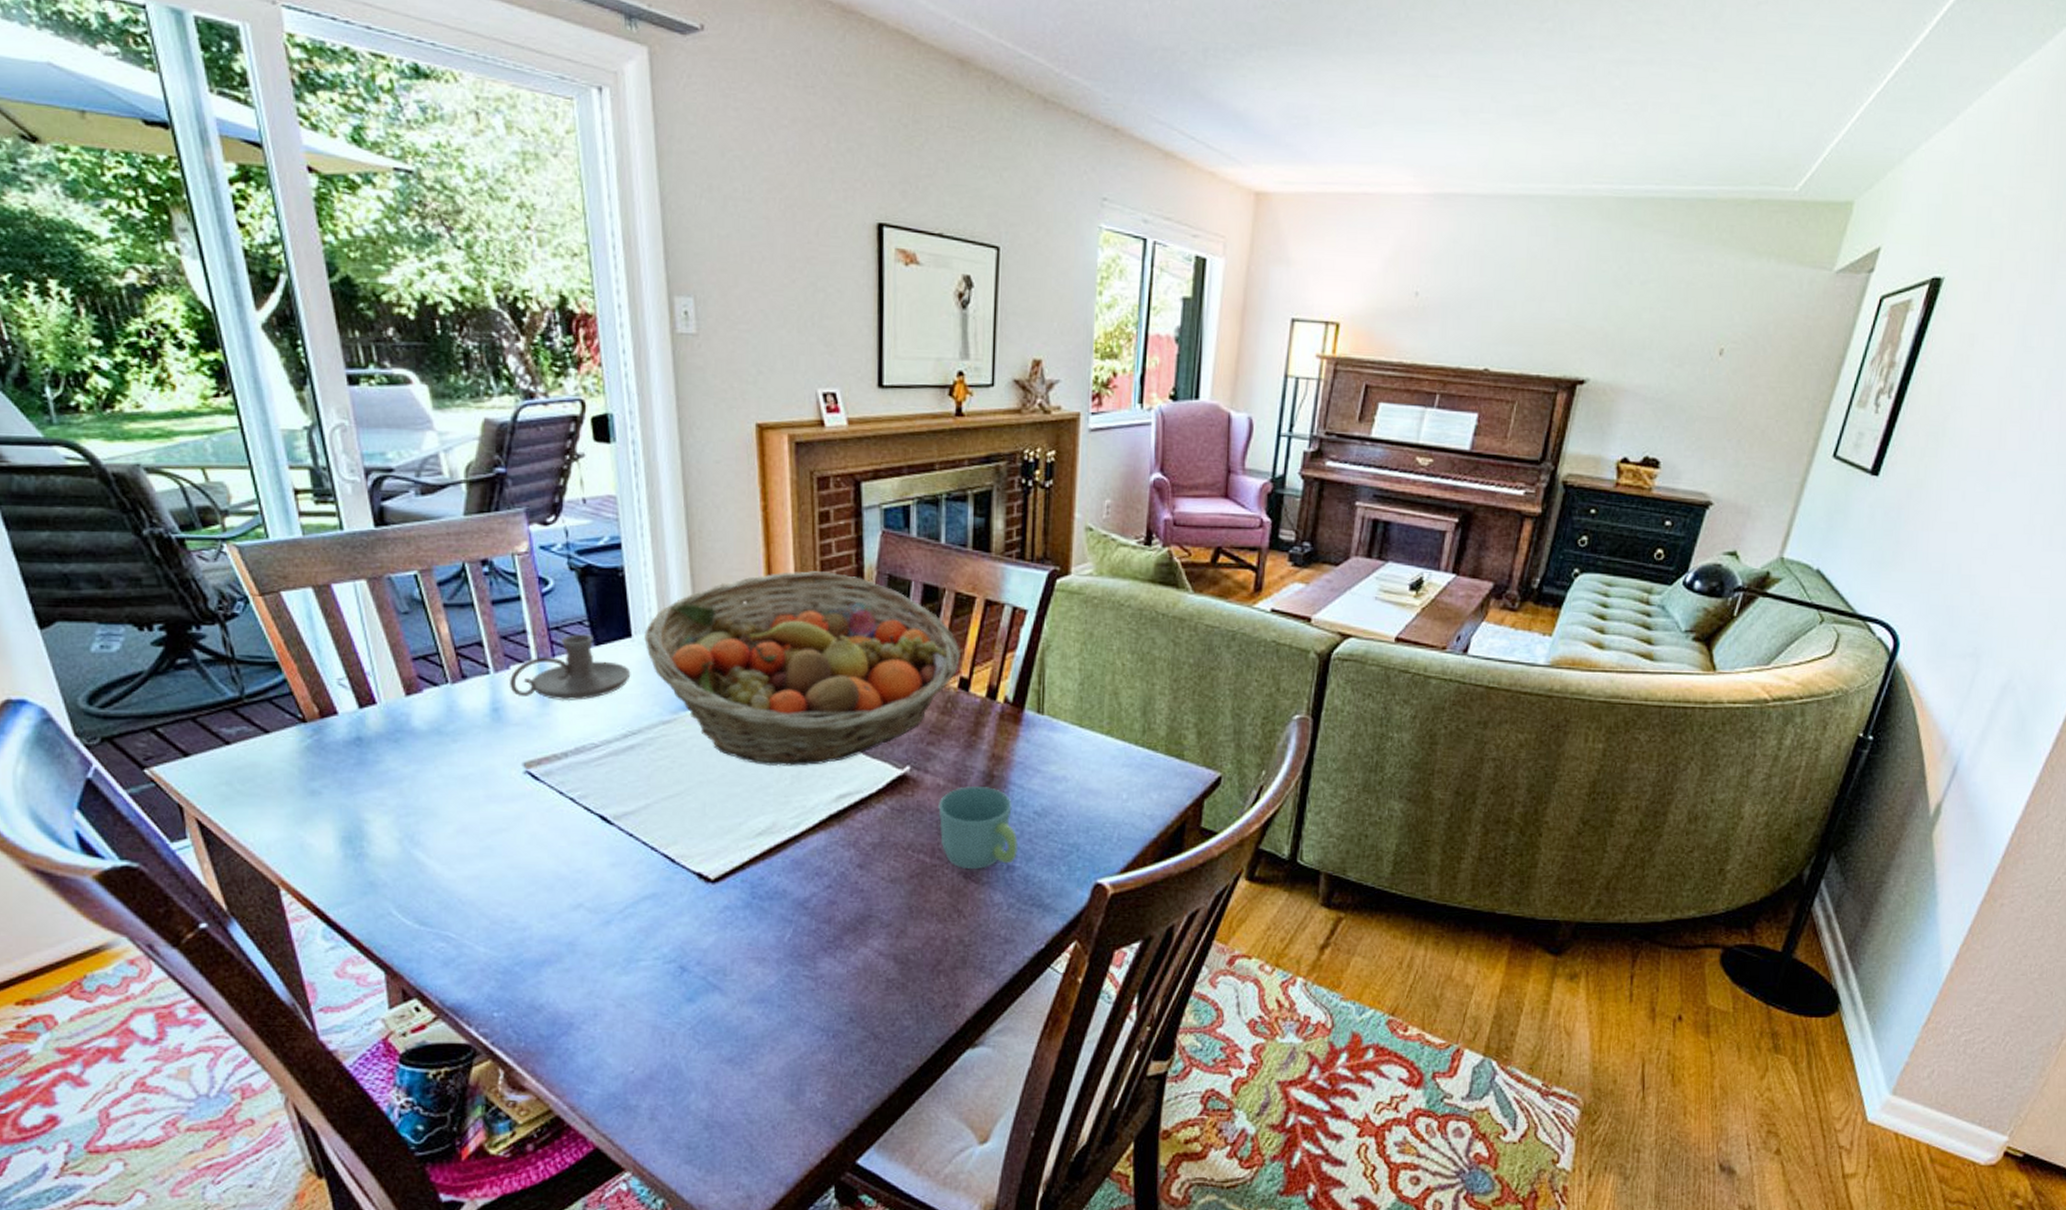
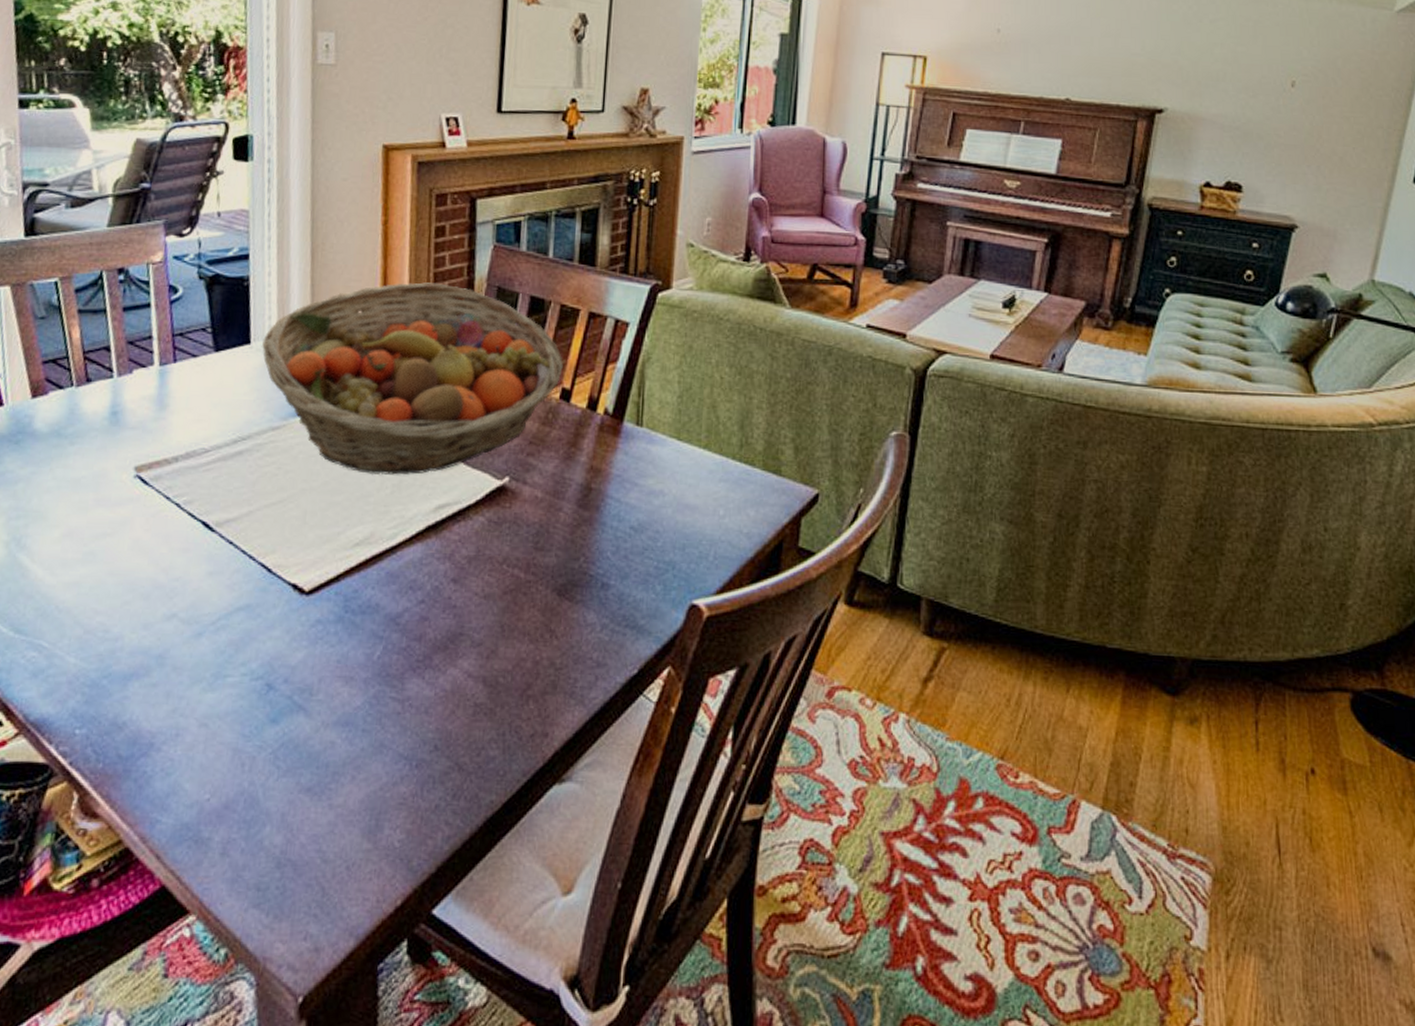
candle holder: present [509,633,631,701] -> none [130,339,247,406]
mug: present [938,785,1018,869] -> none [535,498,613,586]

